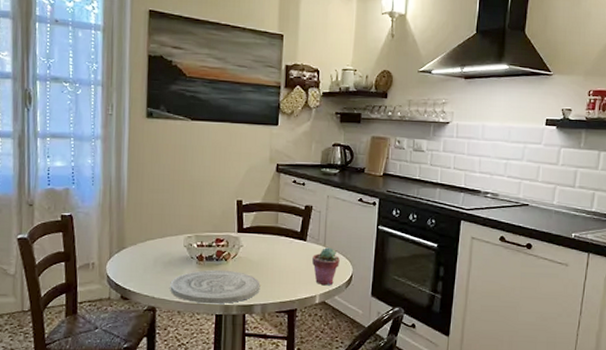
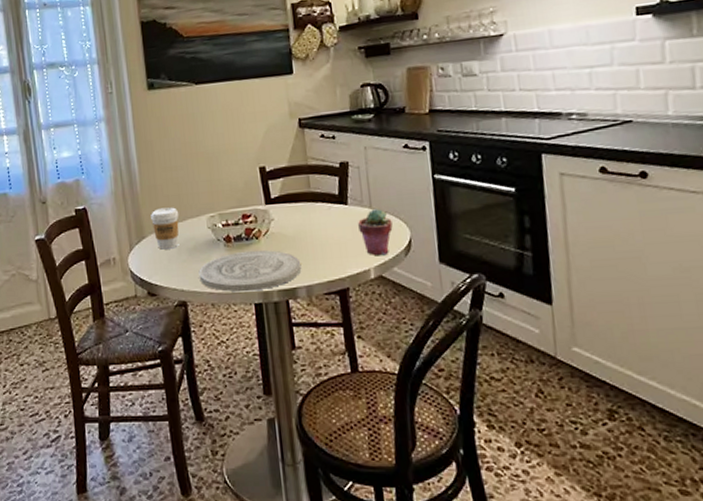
coffee cup: none [133,224,160,261] -> present [151,207,179,250]

